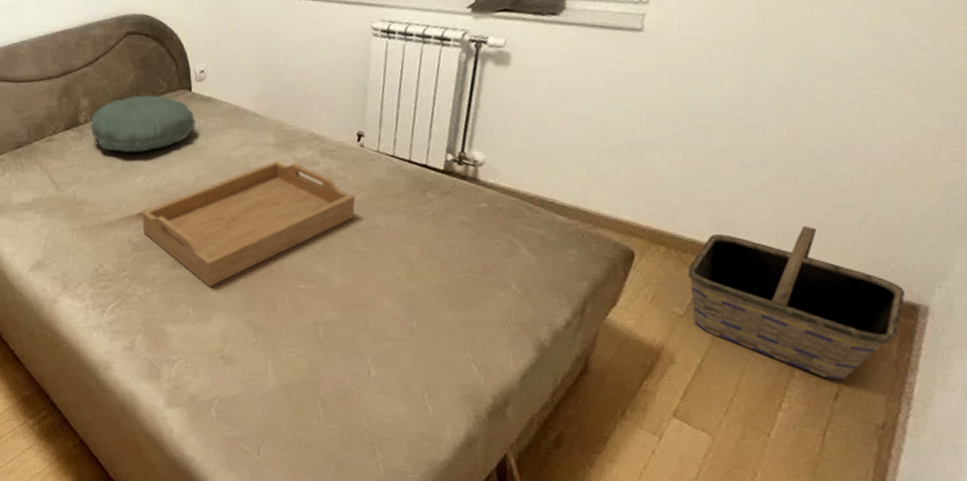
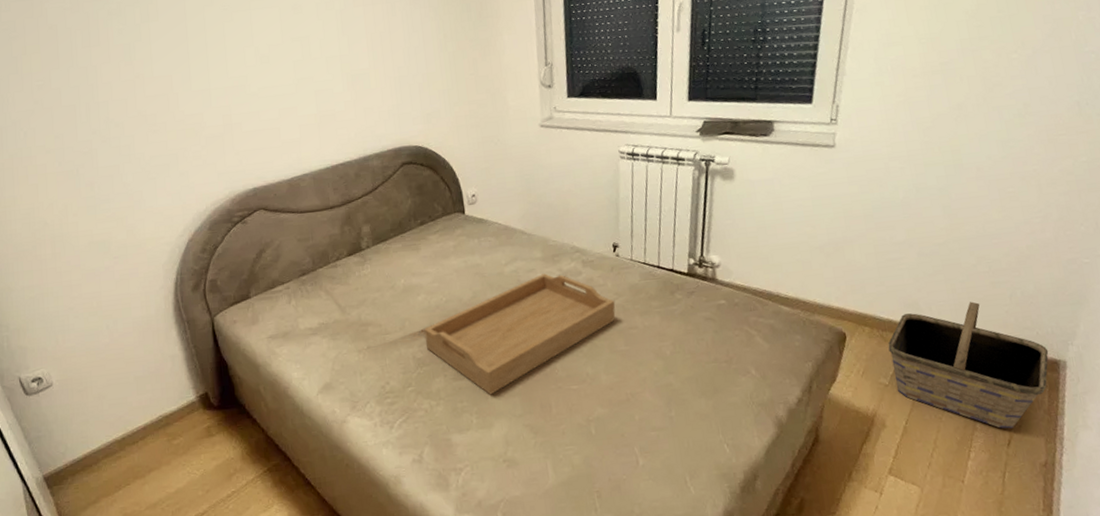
pillow: present [90,95,196,153] -> none [372,219,471,274]

